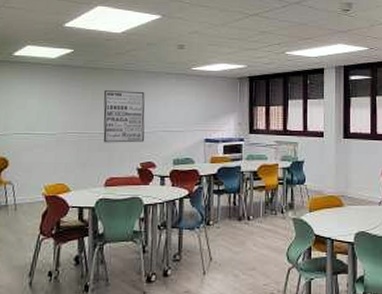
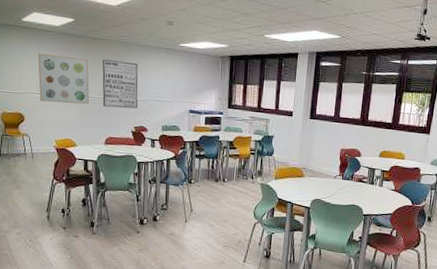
wall art: none [28,88,88,143] -> present [38,53,89,104]

